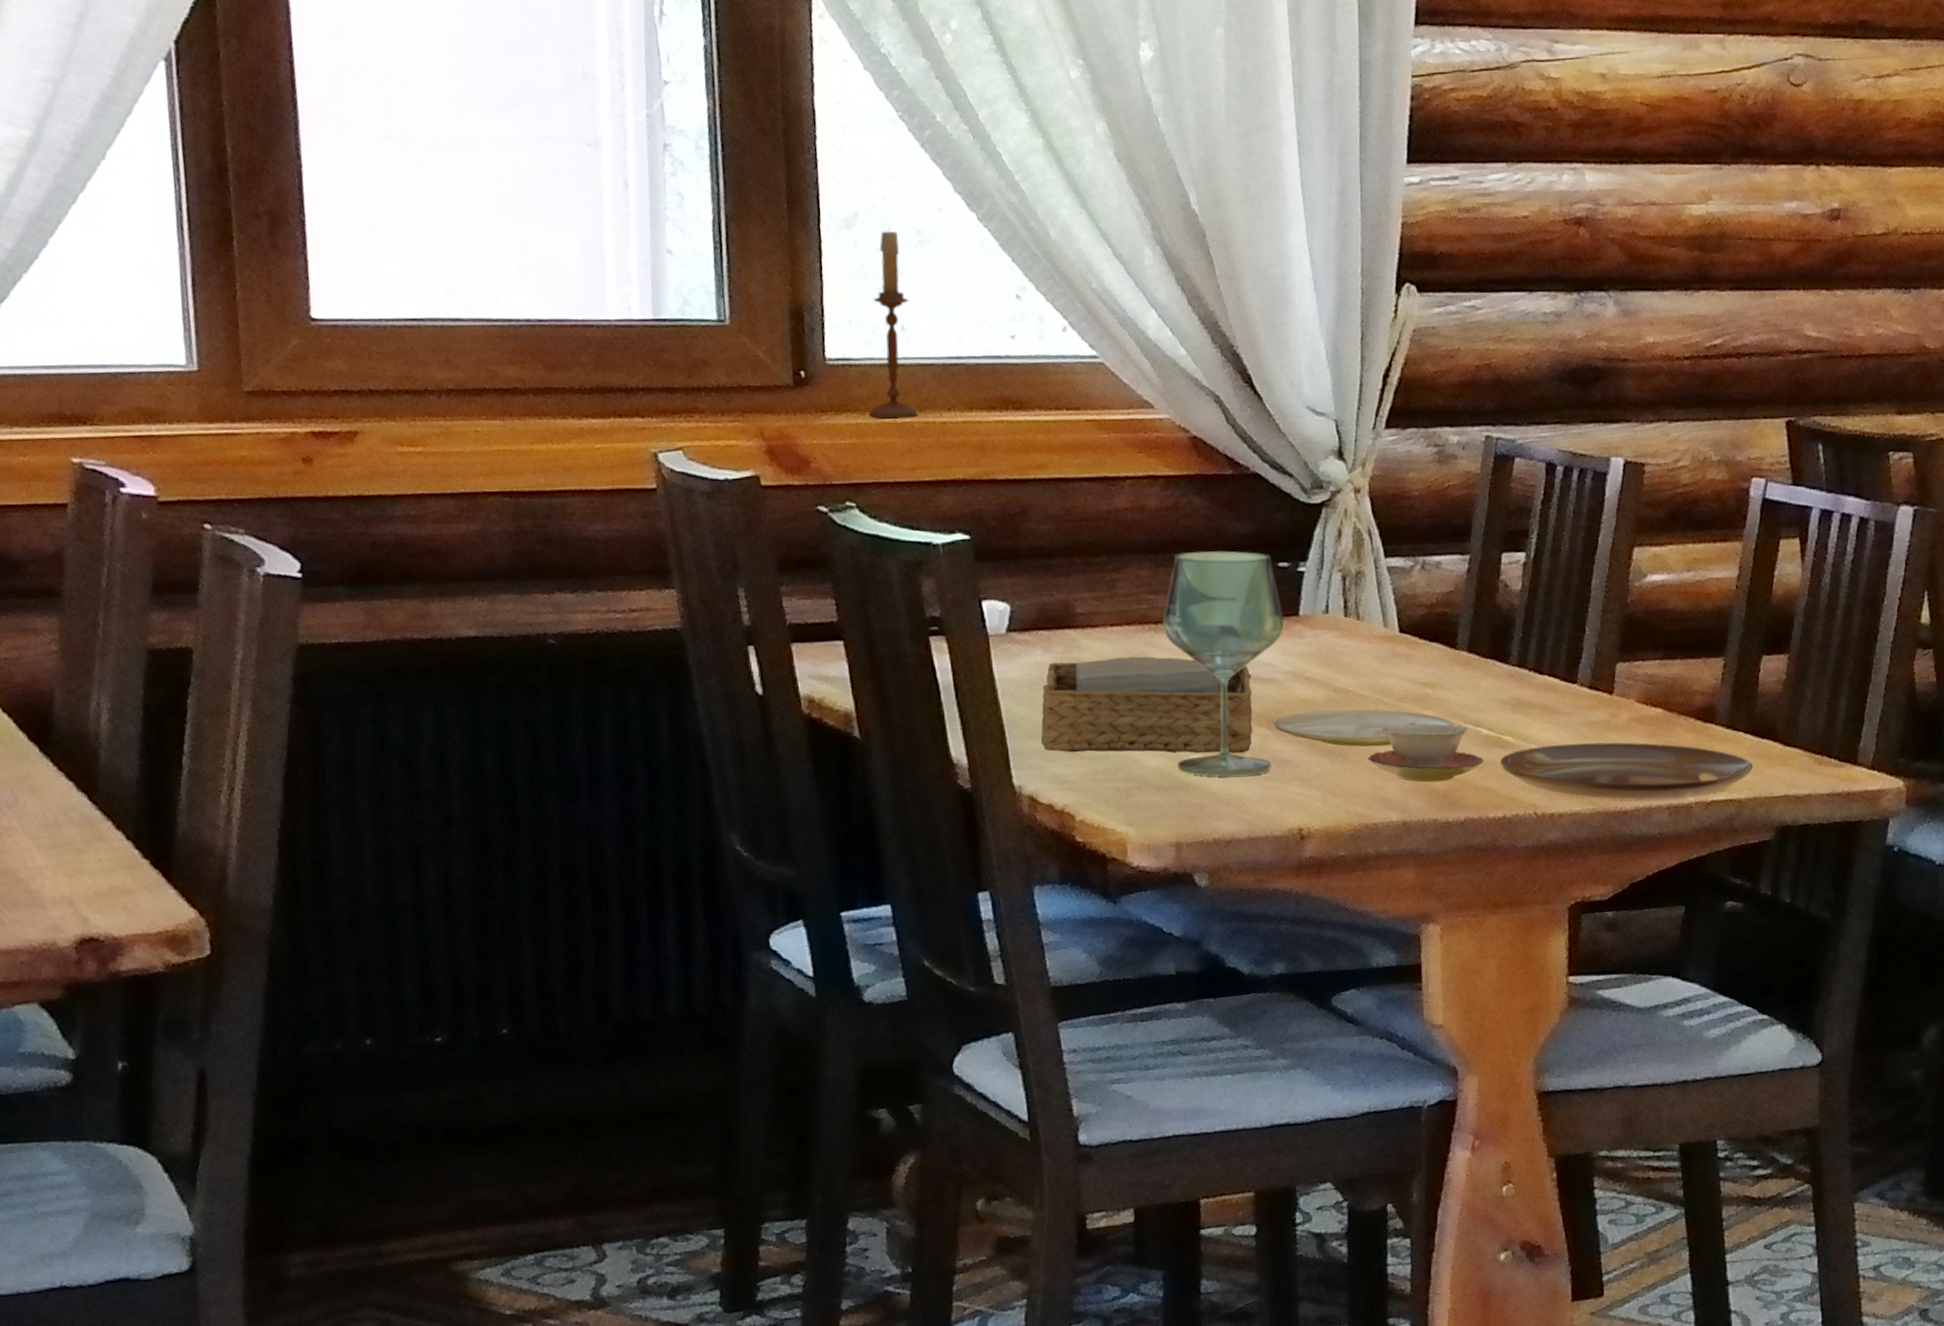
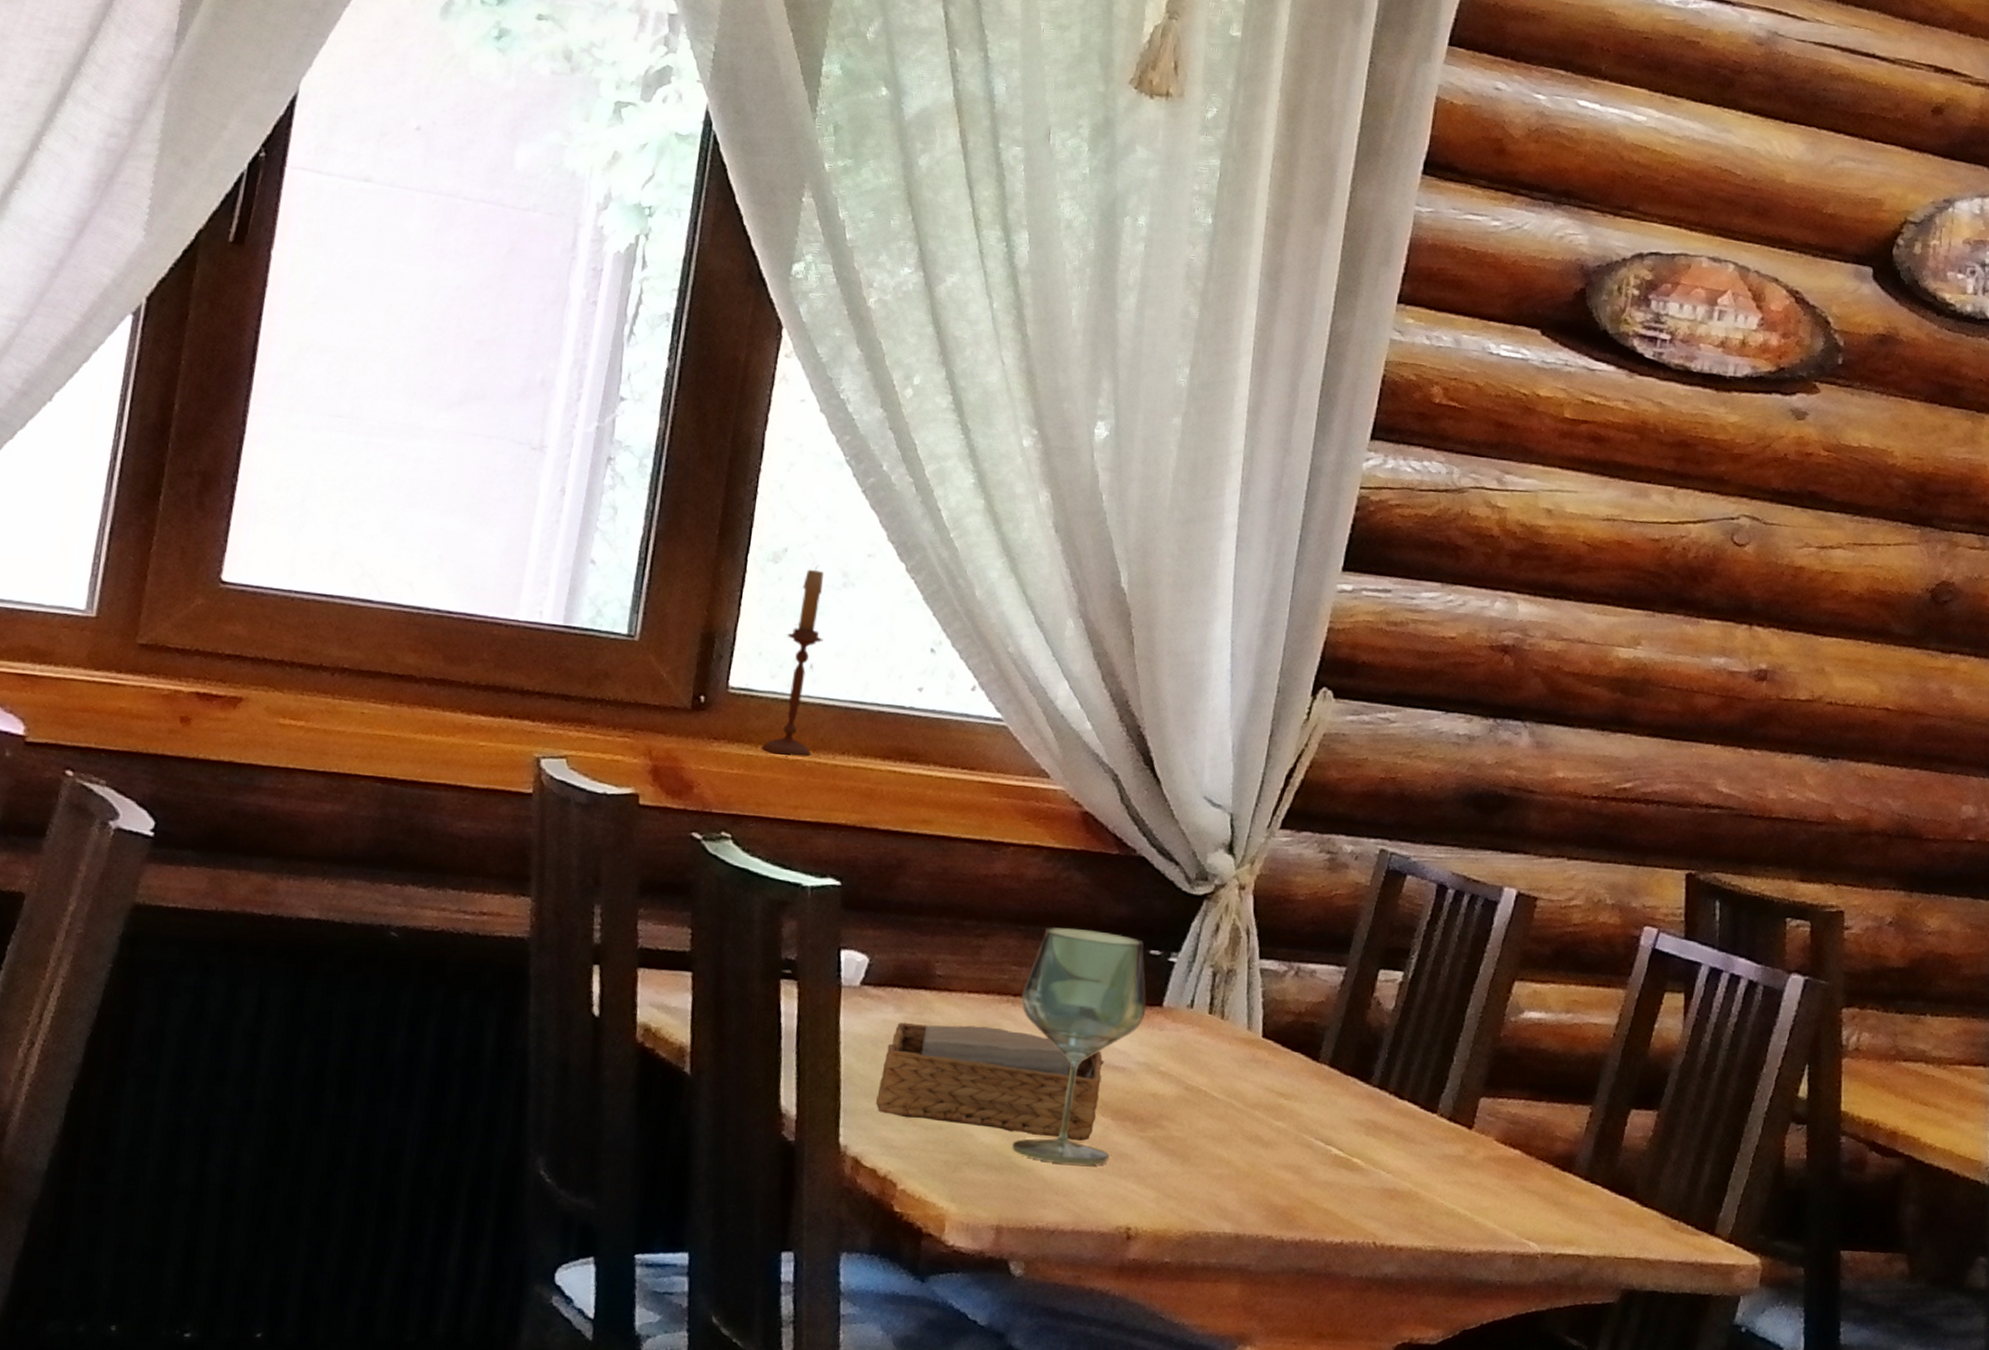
plate: present [1273,709,1453,747] -> none [1117,1107,1303,1153]
teacup: present [1367,721,1484,783] -> none [1209,1131,1329,1198]
plate: present [1500,742,1754,800] -> none [1346,1173,1607,1248]

